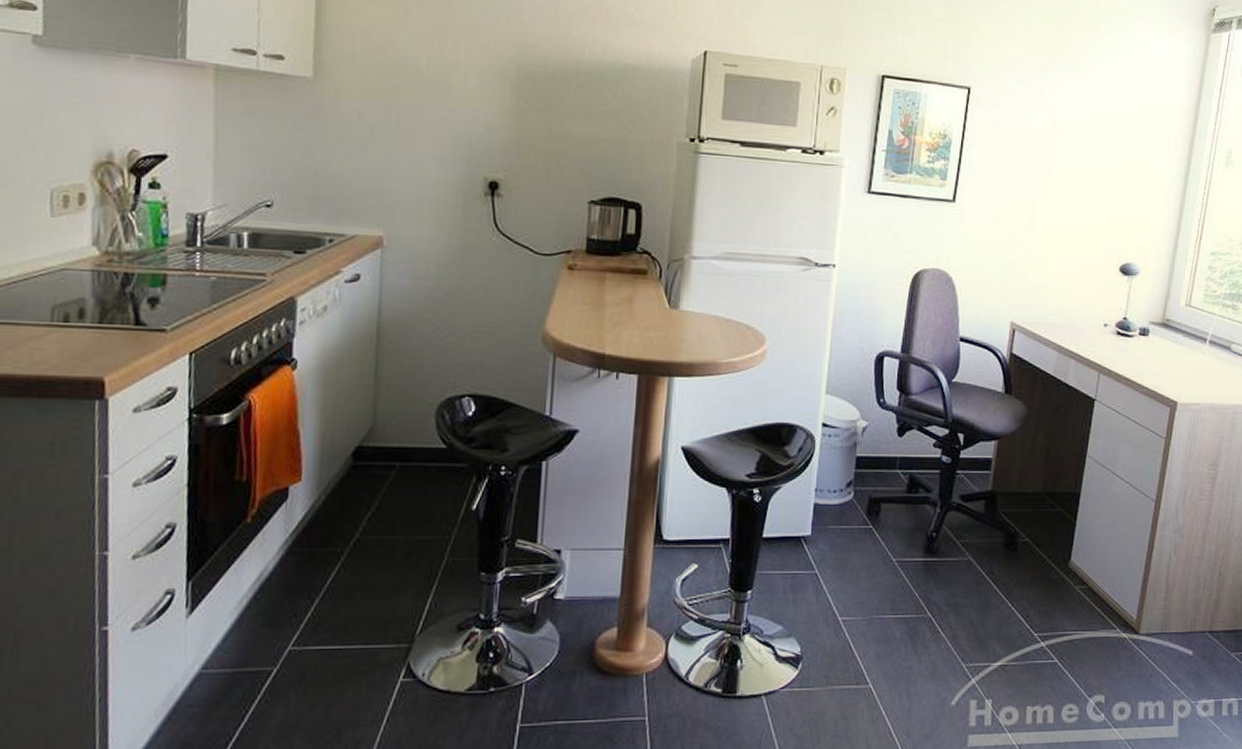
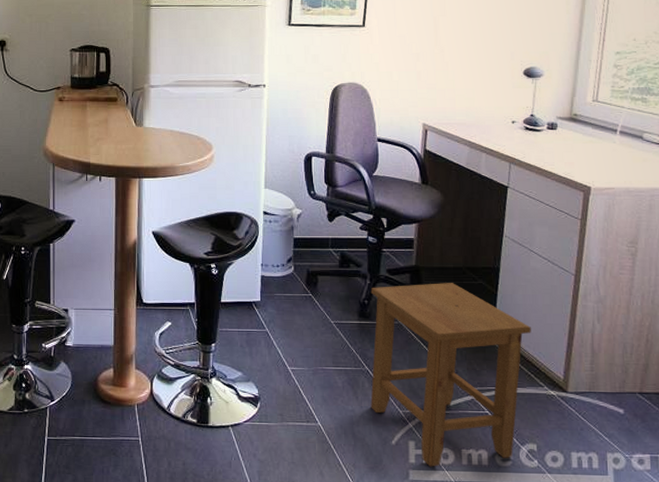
stool: none [931,511,1108,730] -> present [370,283,531,467]

